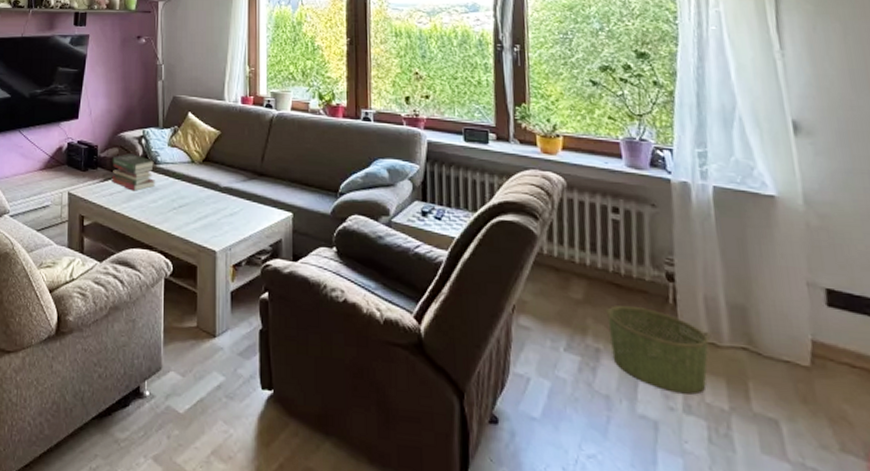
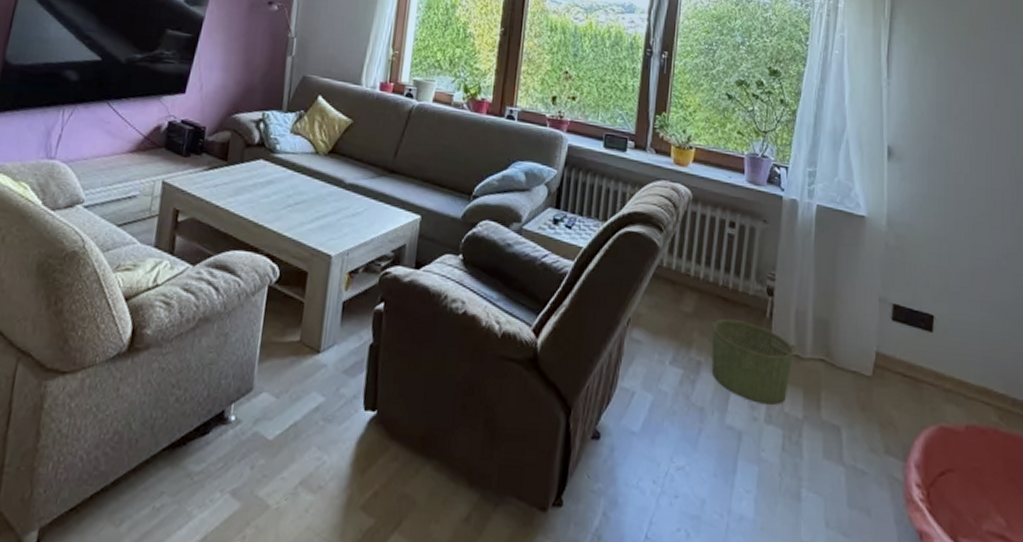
books: present [111,154,155,191] -> none [218,139,272,184]

